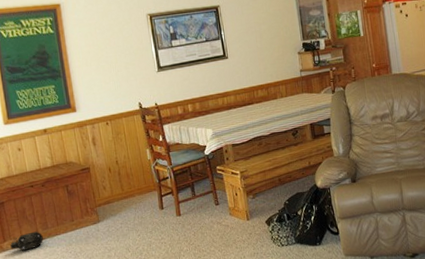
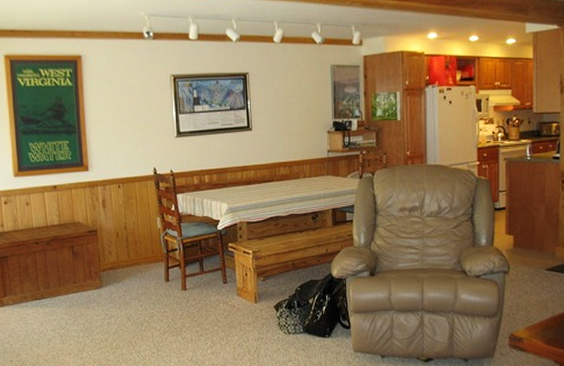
lantern: present [10,231,43,251] -> none [10,289,44,308]

